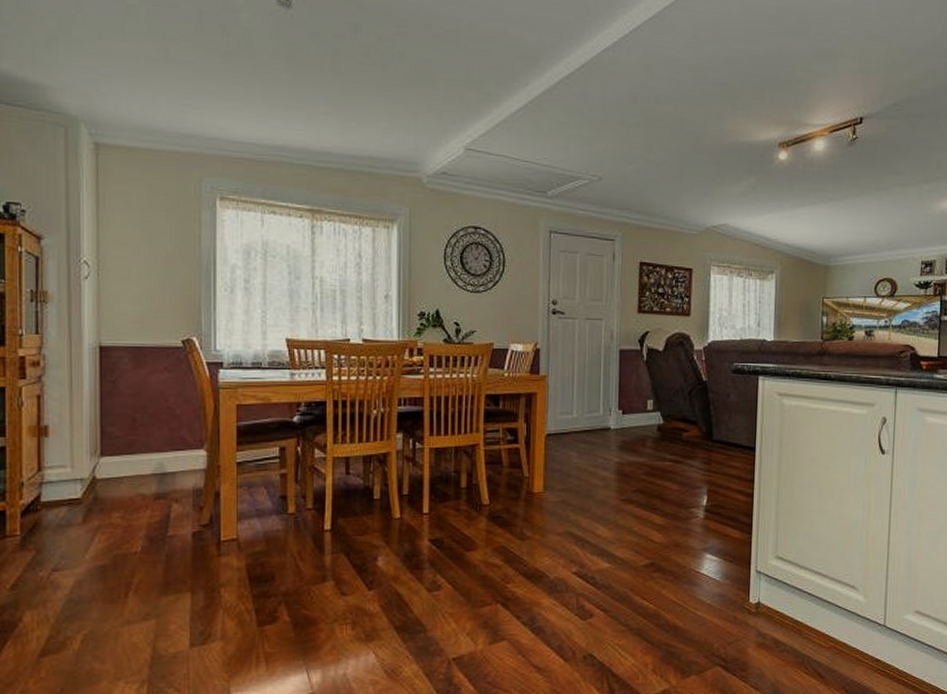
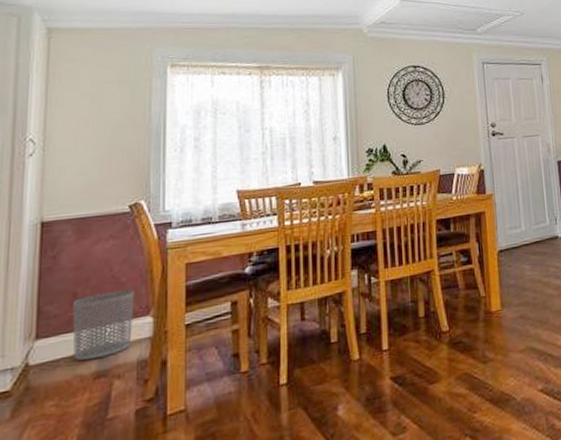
waste bin: none [133,421,189,482] -> present [72,289,135,361]

